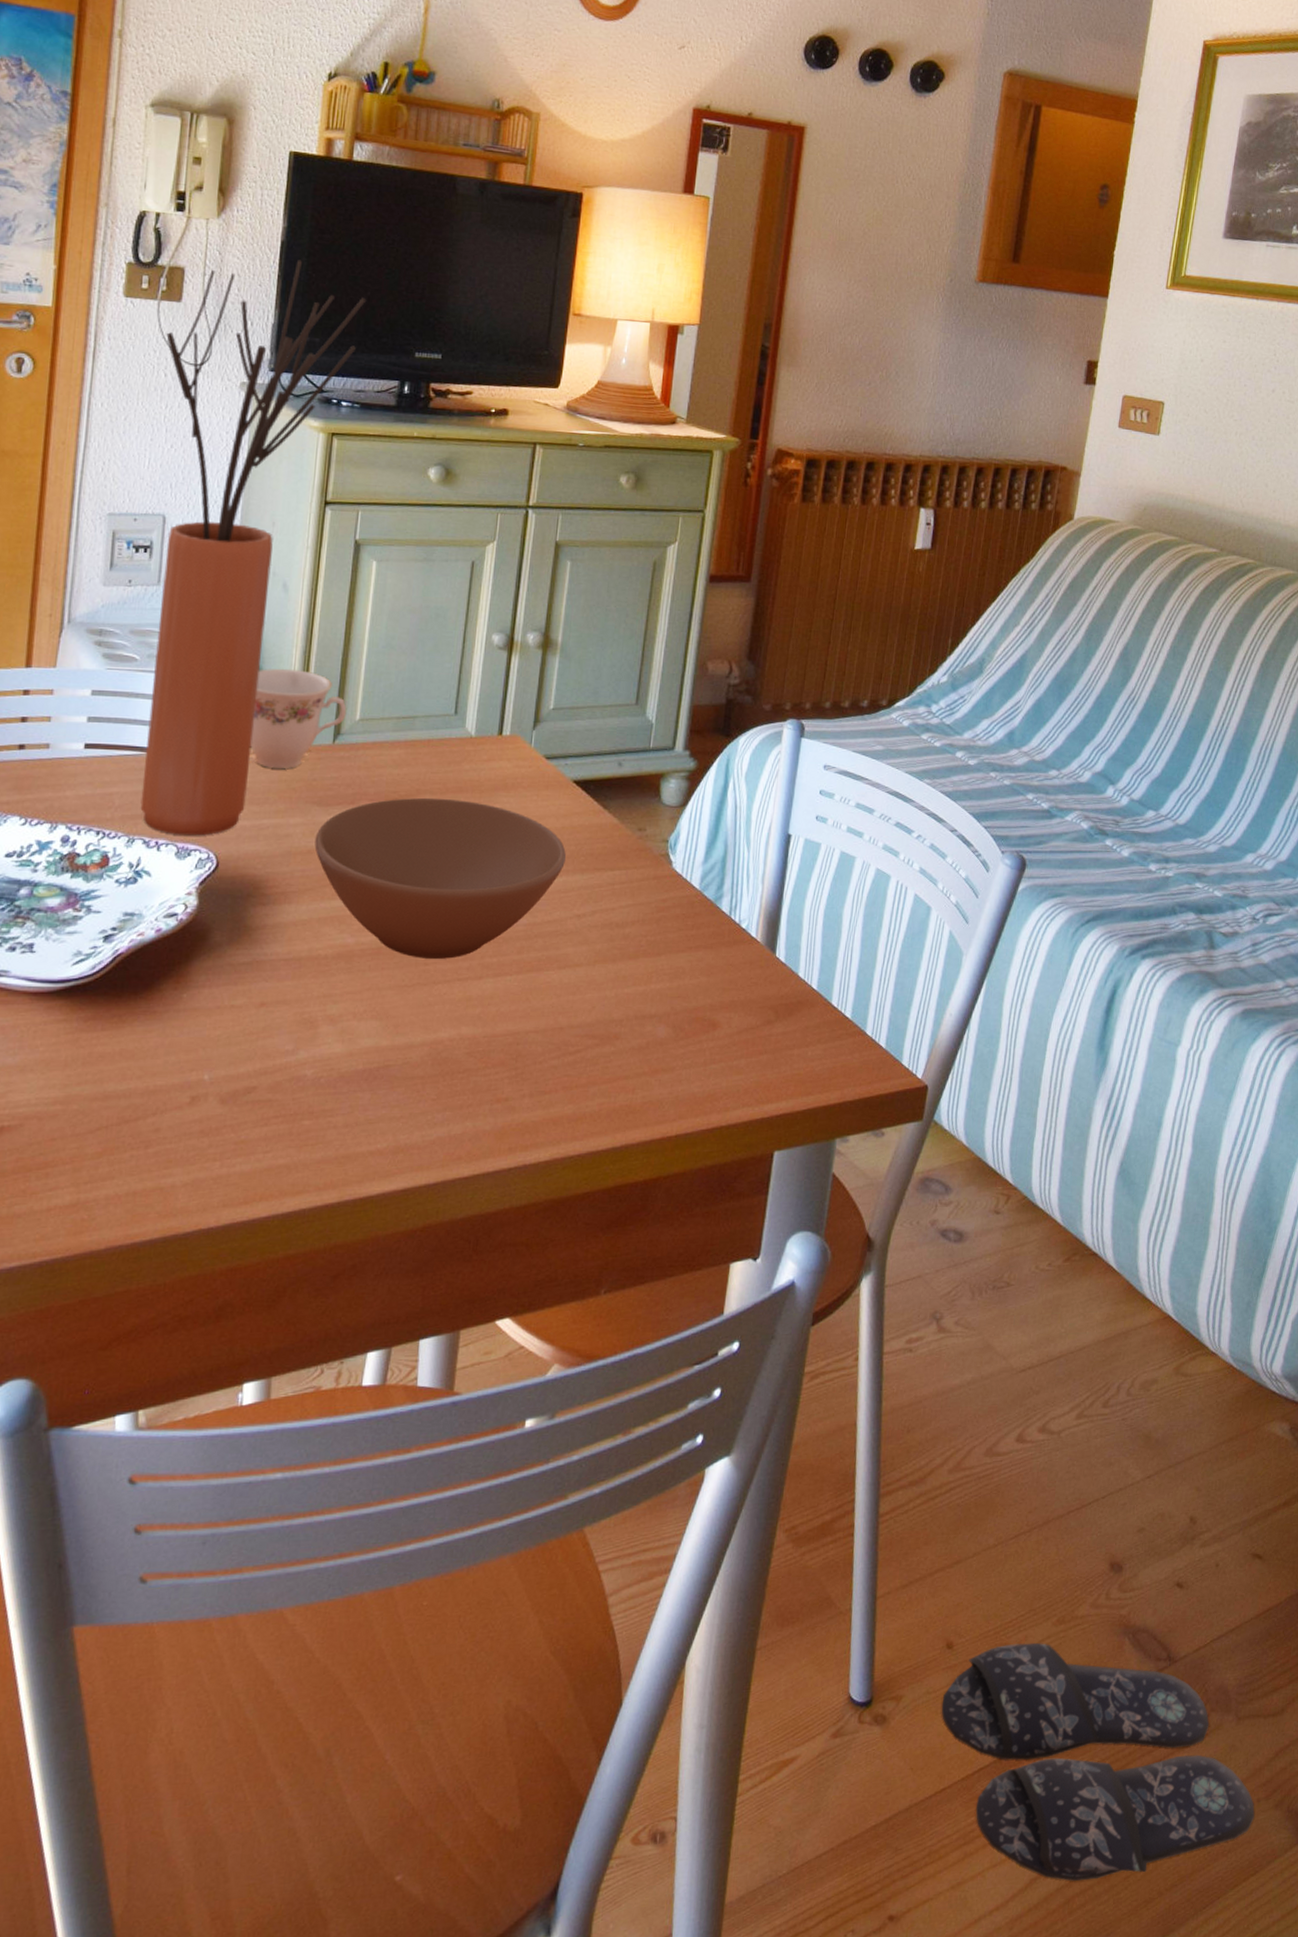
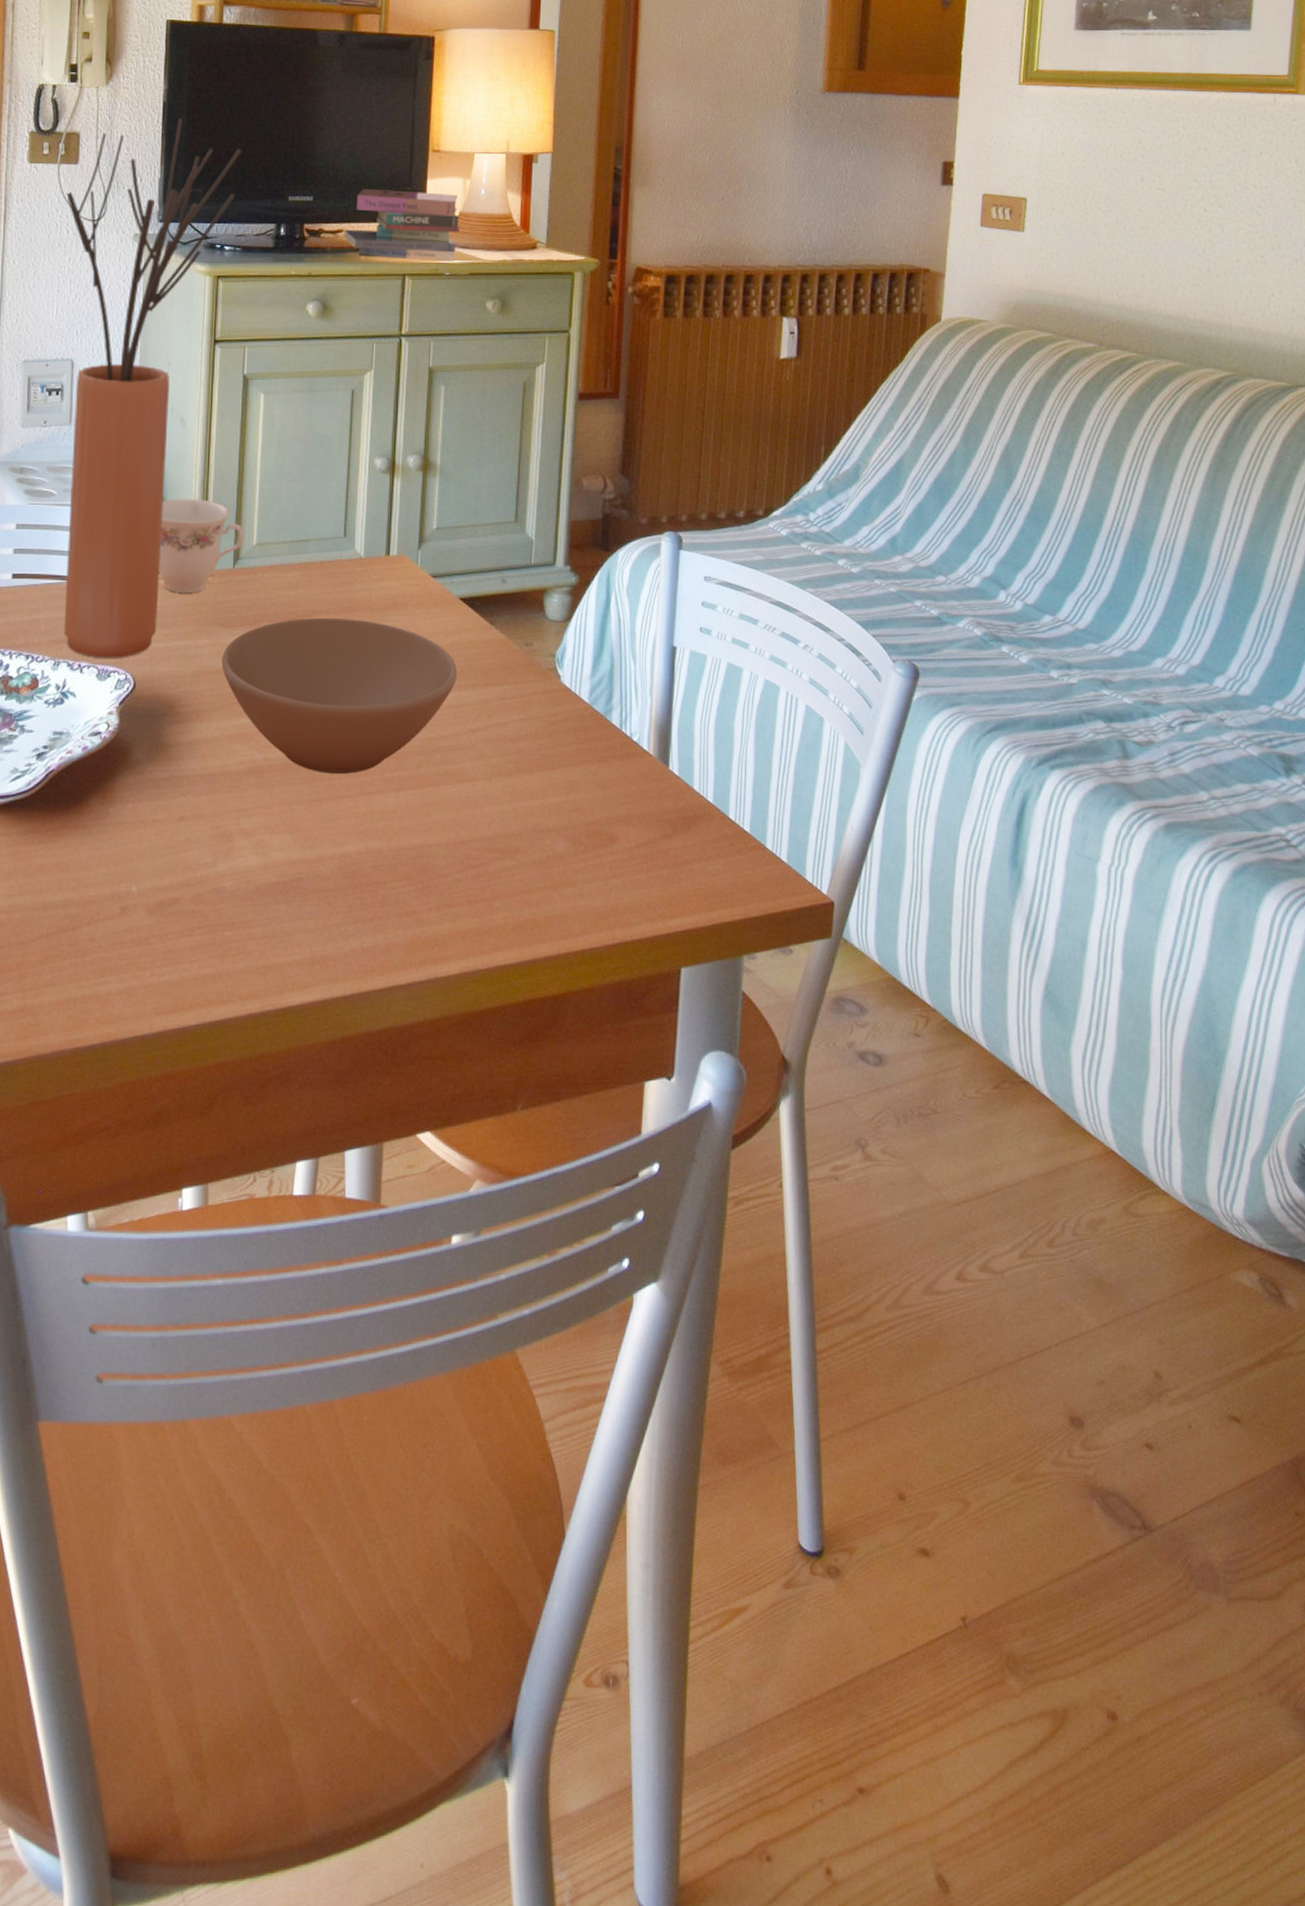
books: none [472,349,597,433] -> present [343,188,459,262]
slippers: present [941,1642,1255,1881] -> none [898,1499,1257,1769]

